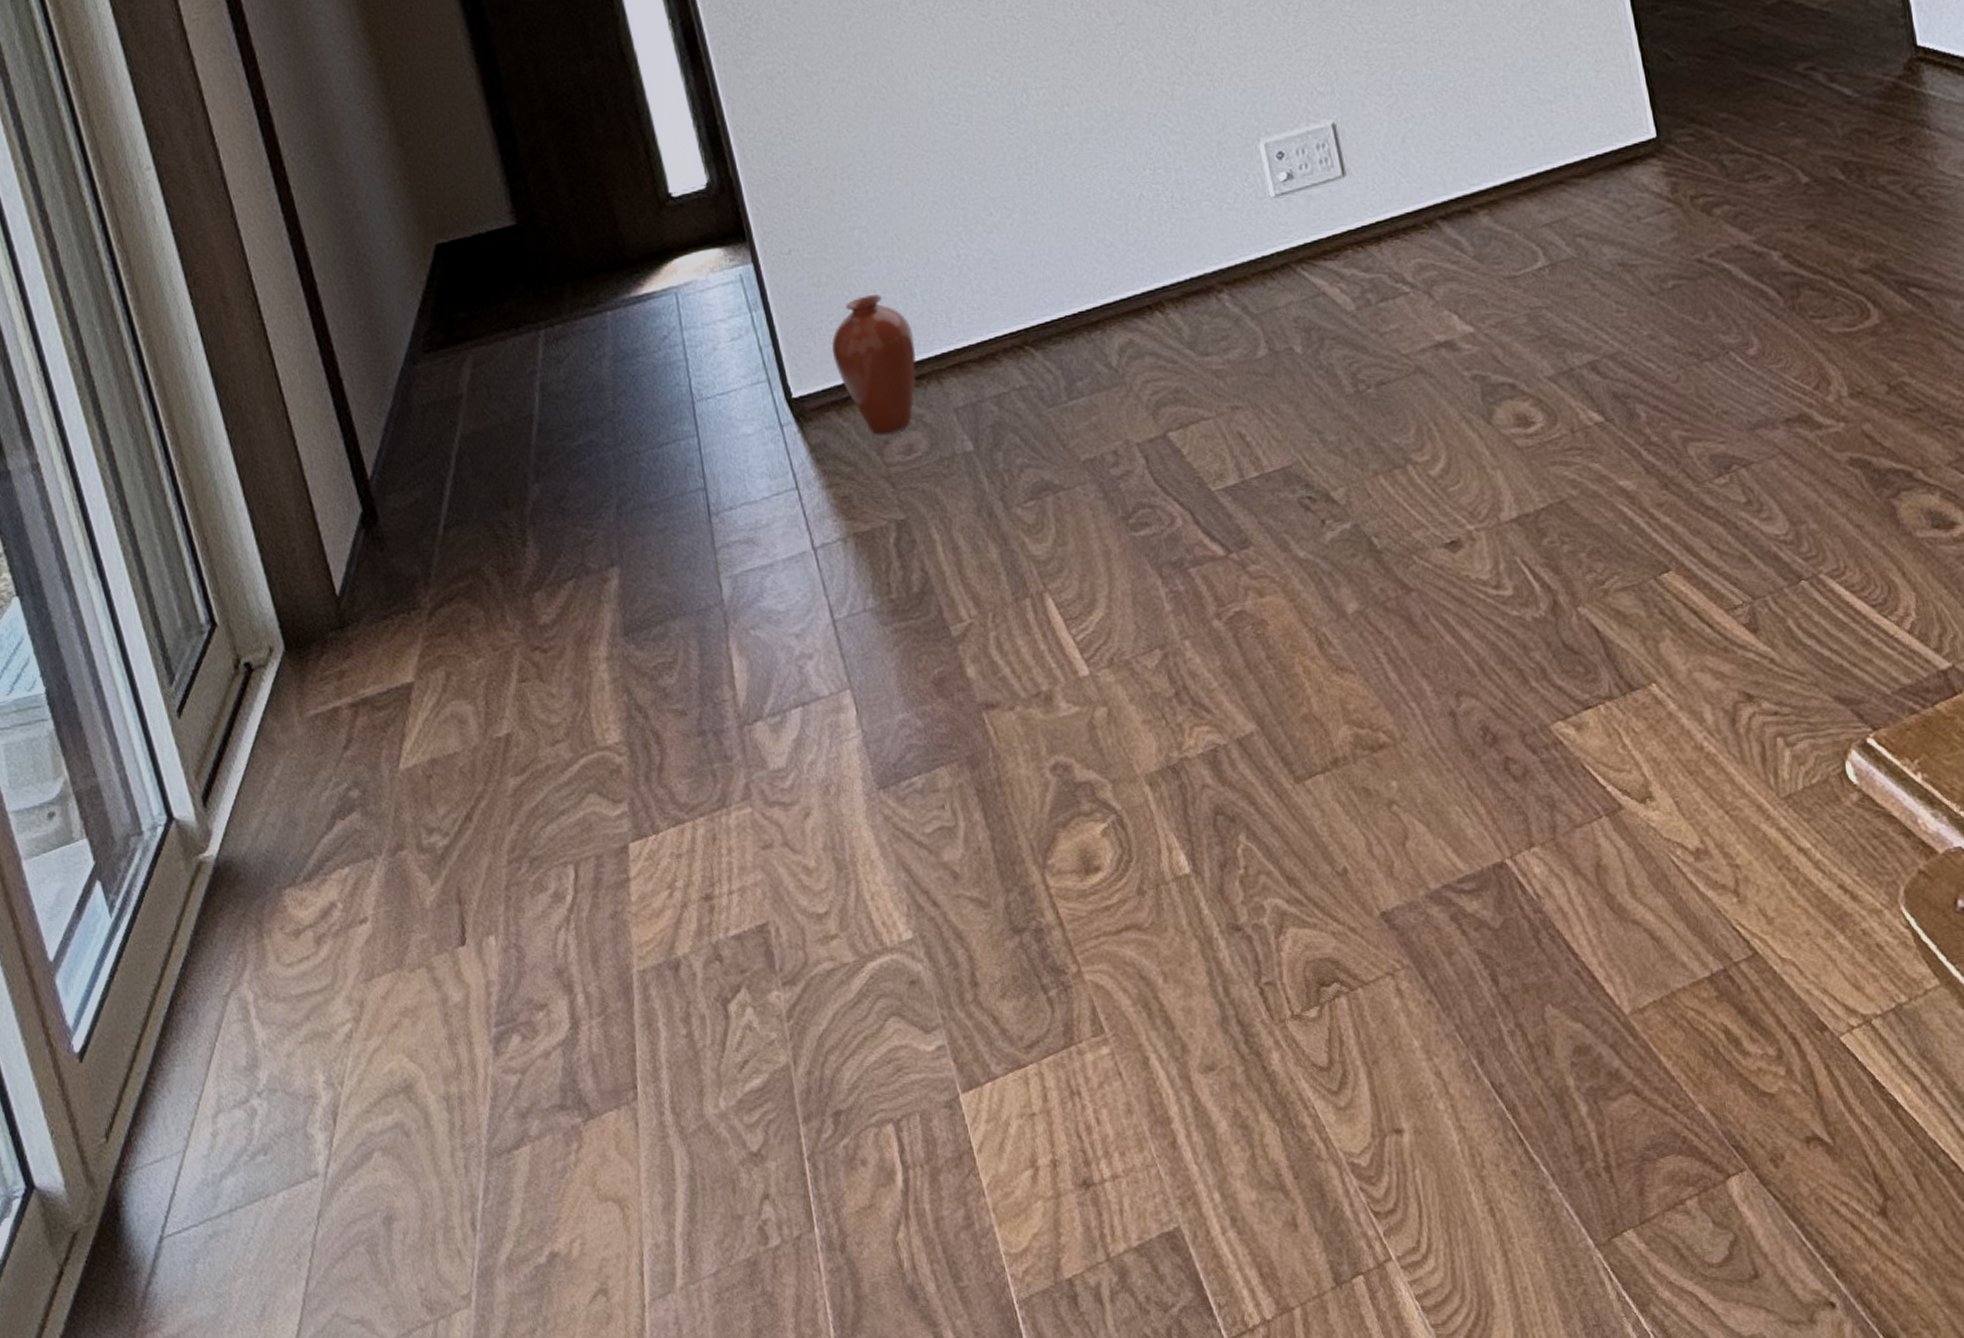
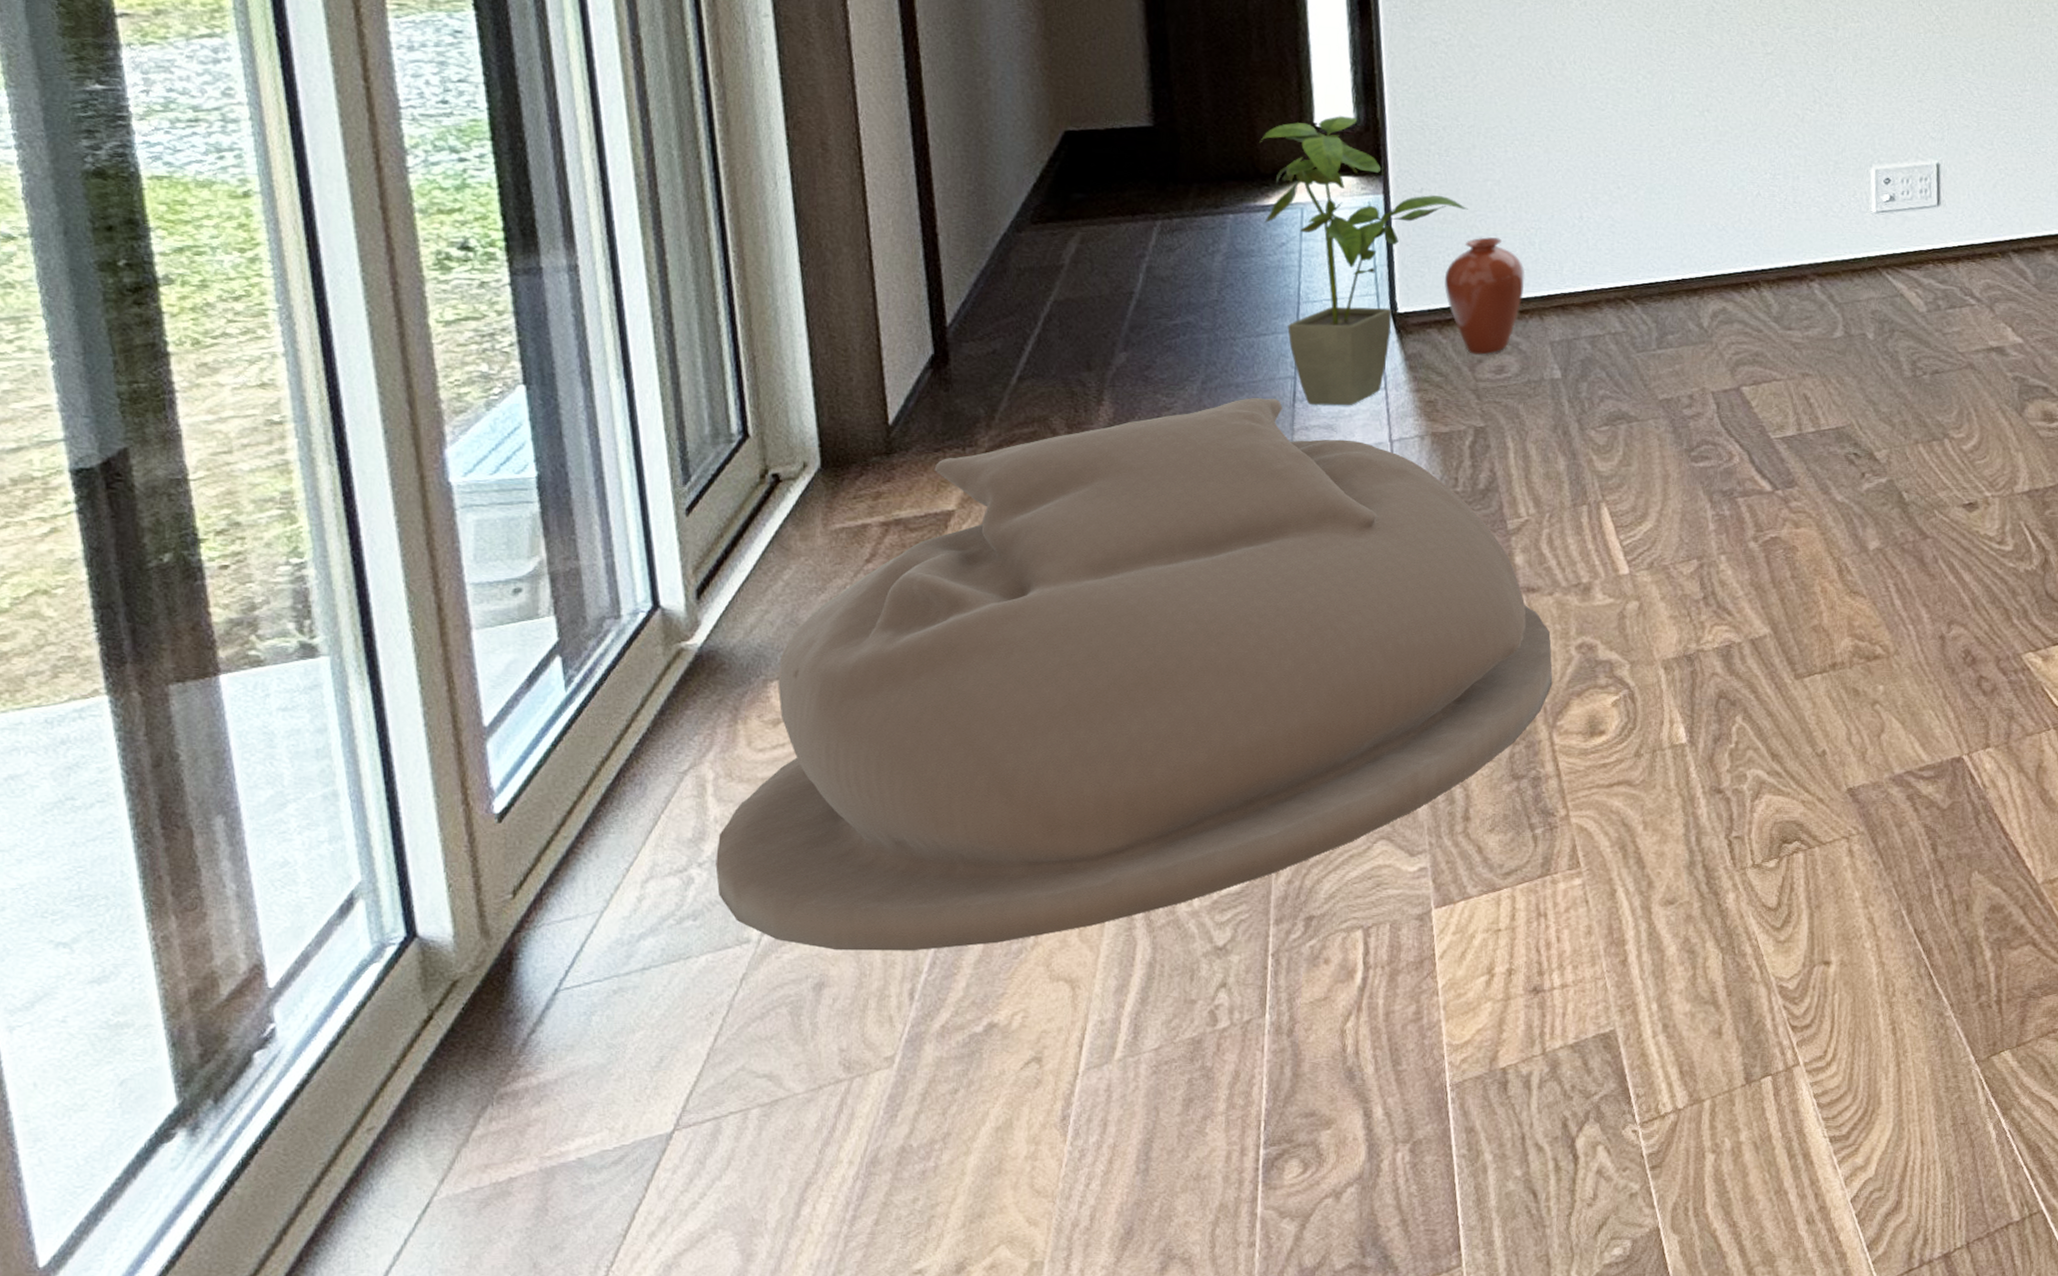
beanbag: none [269,515,1034,1180] -> present [715,397,1553,951]
house plant: none [620,179,841,517] -> present [1259,116,1468,406]

